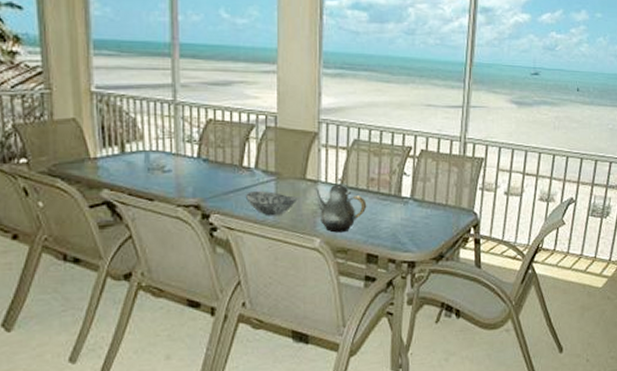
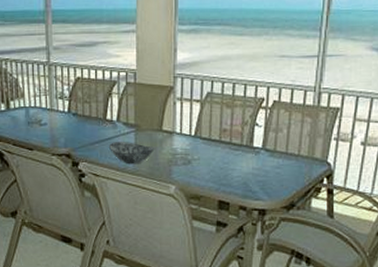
teapot: present [313,178,367,233] -> none [169,129,219,181]

